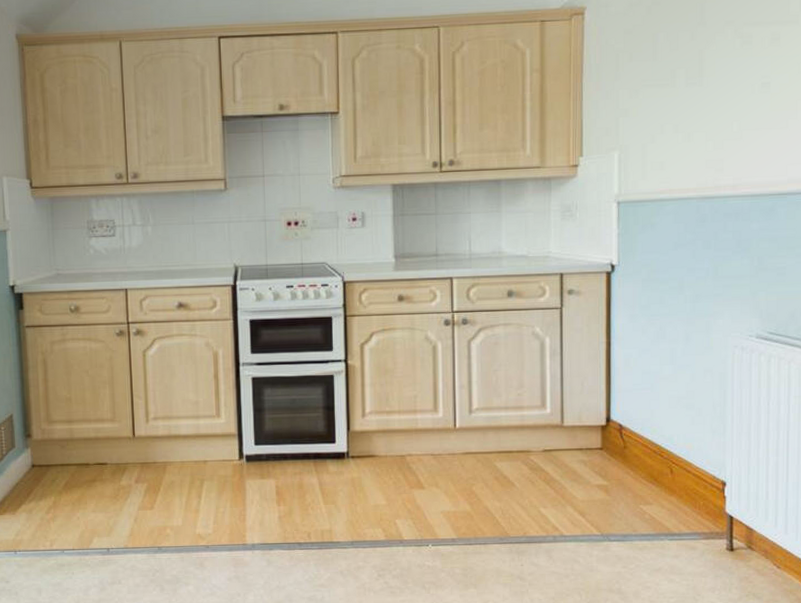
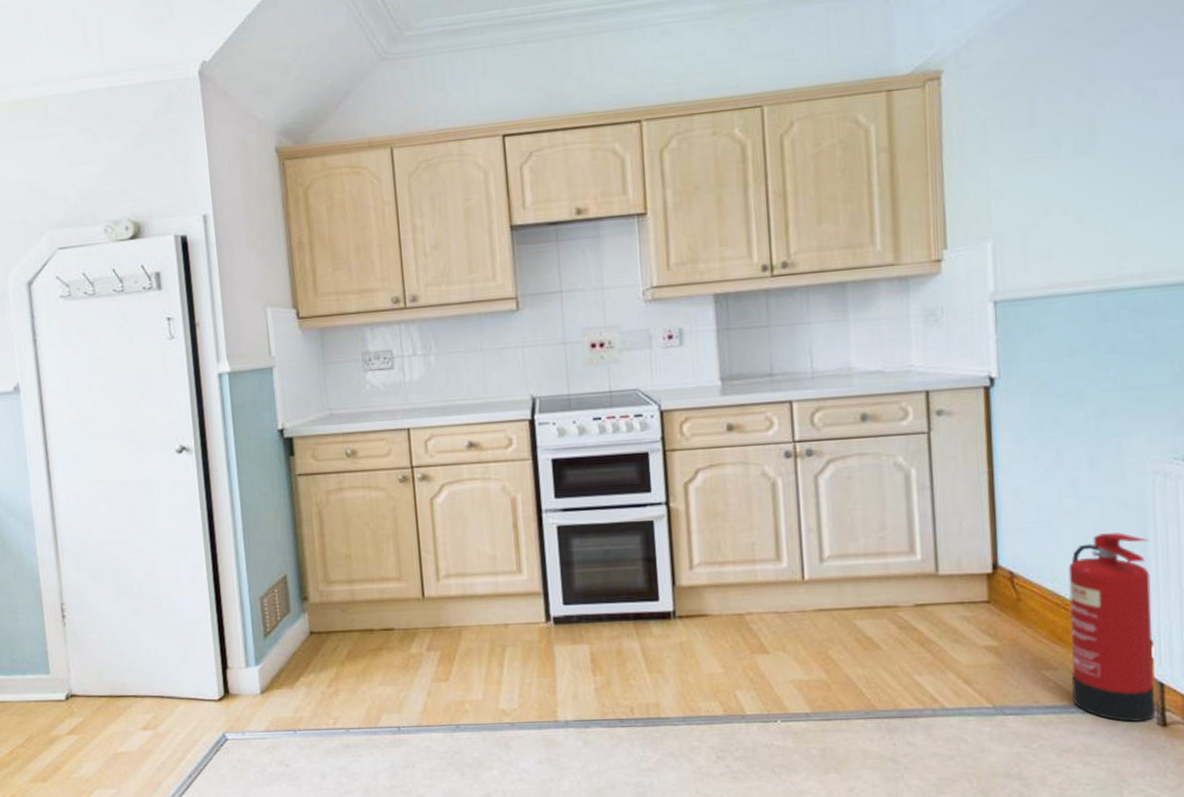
fire extinguisher: none [663,394,727,547] -> present [1068,532,1156,722]

